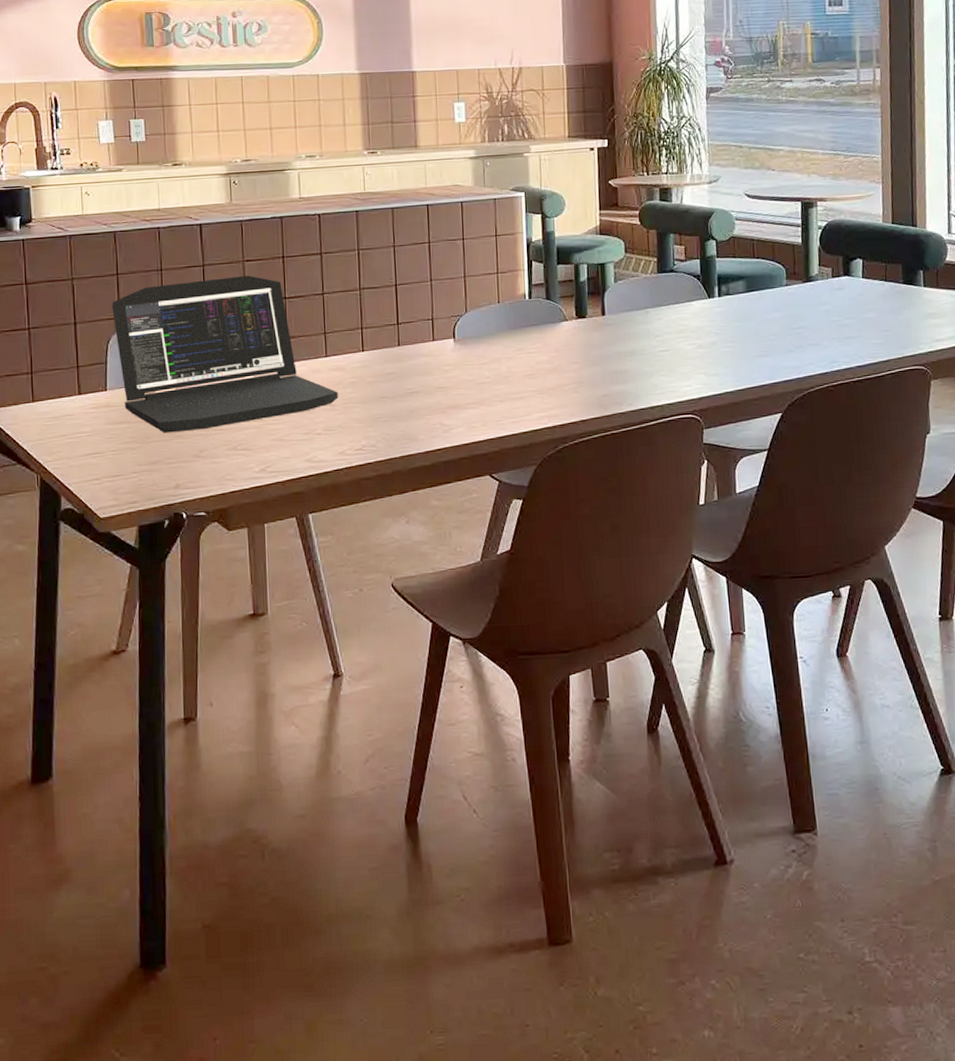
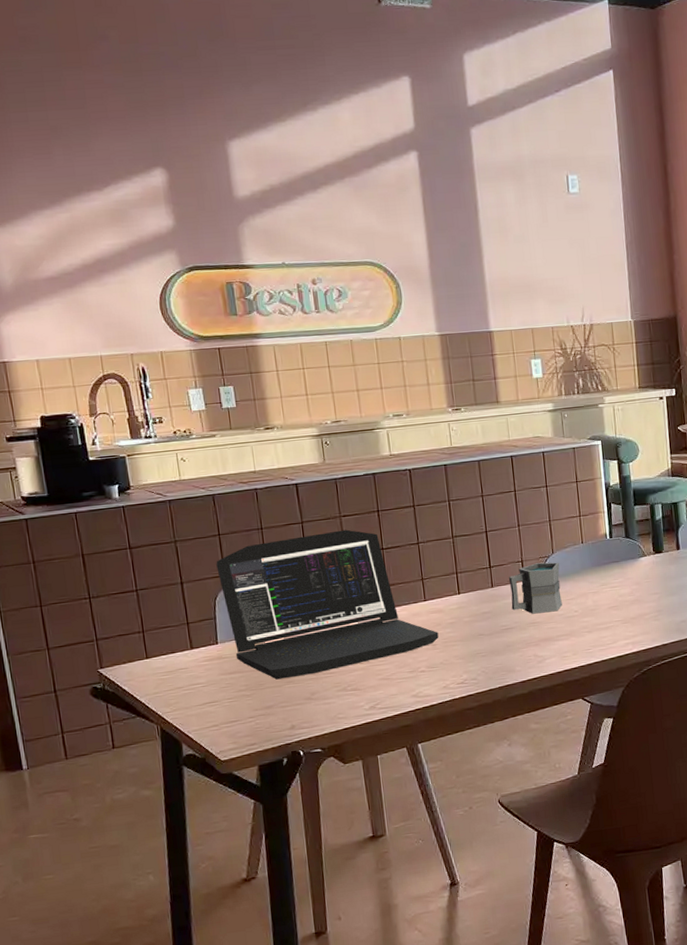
mug: none [417,321,473,378] -> present [508,562,562,614]

